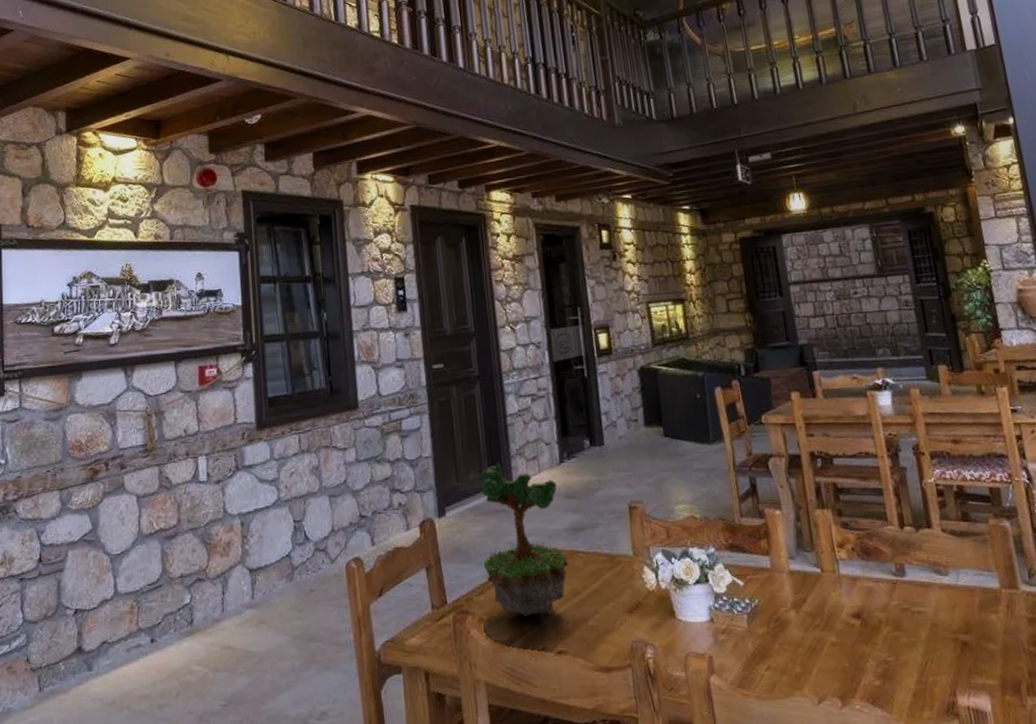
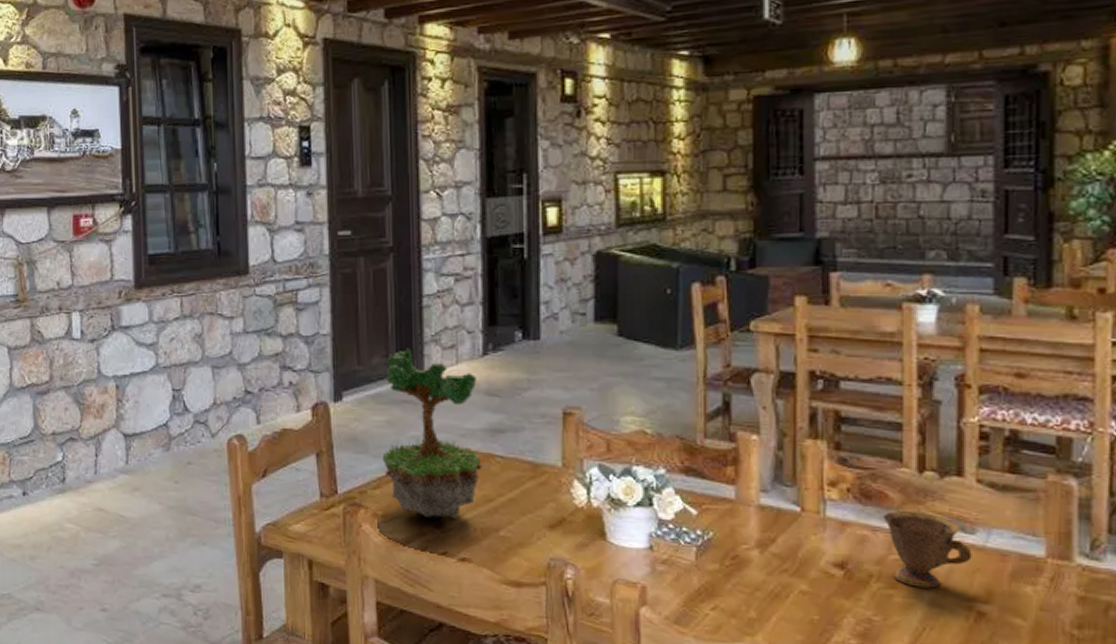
teacup: none [881,561,950,627] -> present [883,511,972,588]

